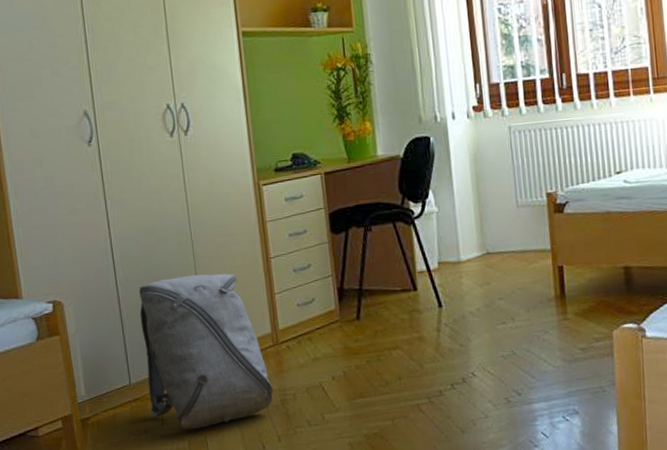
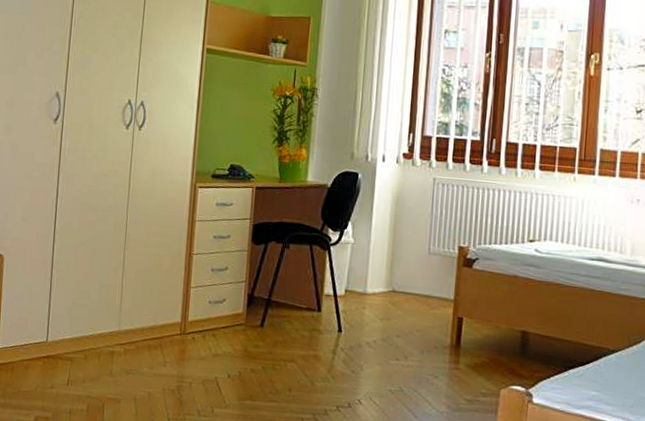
backpack: present [139,273,274,429] -> none [60,253,173,396]

